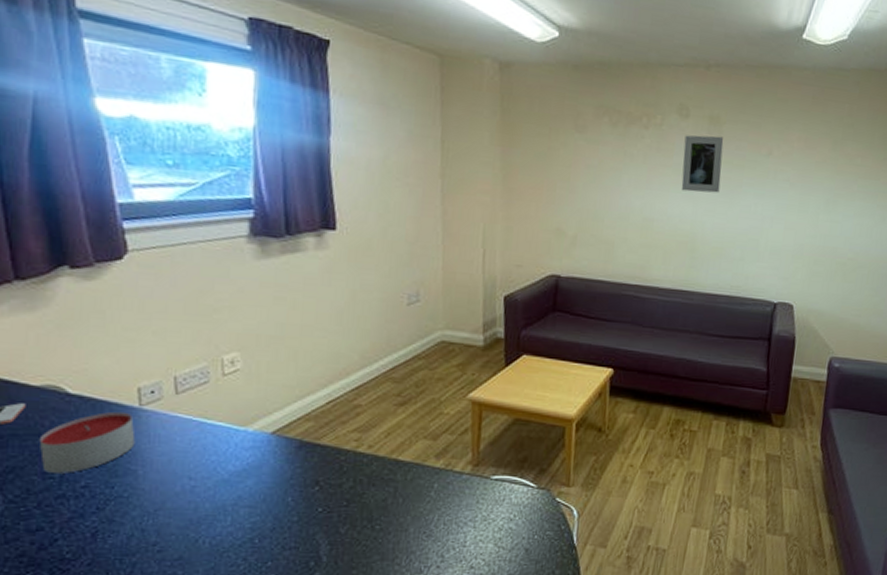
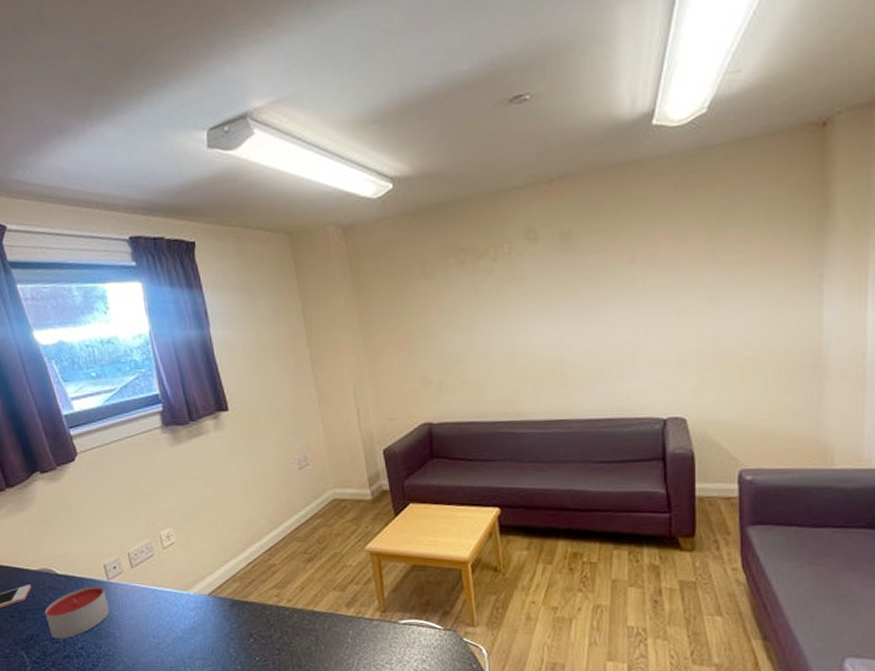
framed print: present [681,135,724,193] -> none [536,252,583,317]

